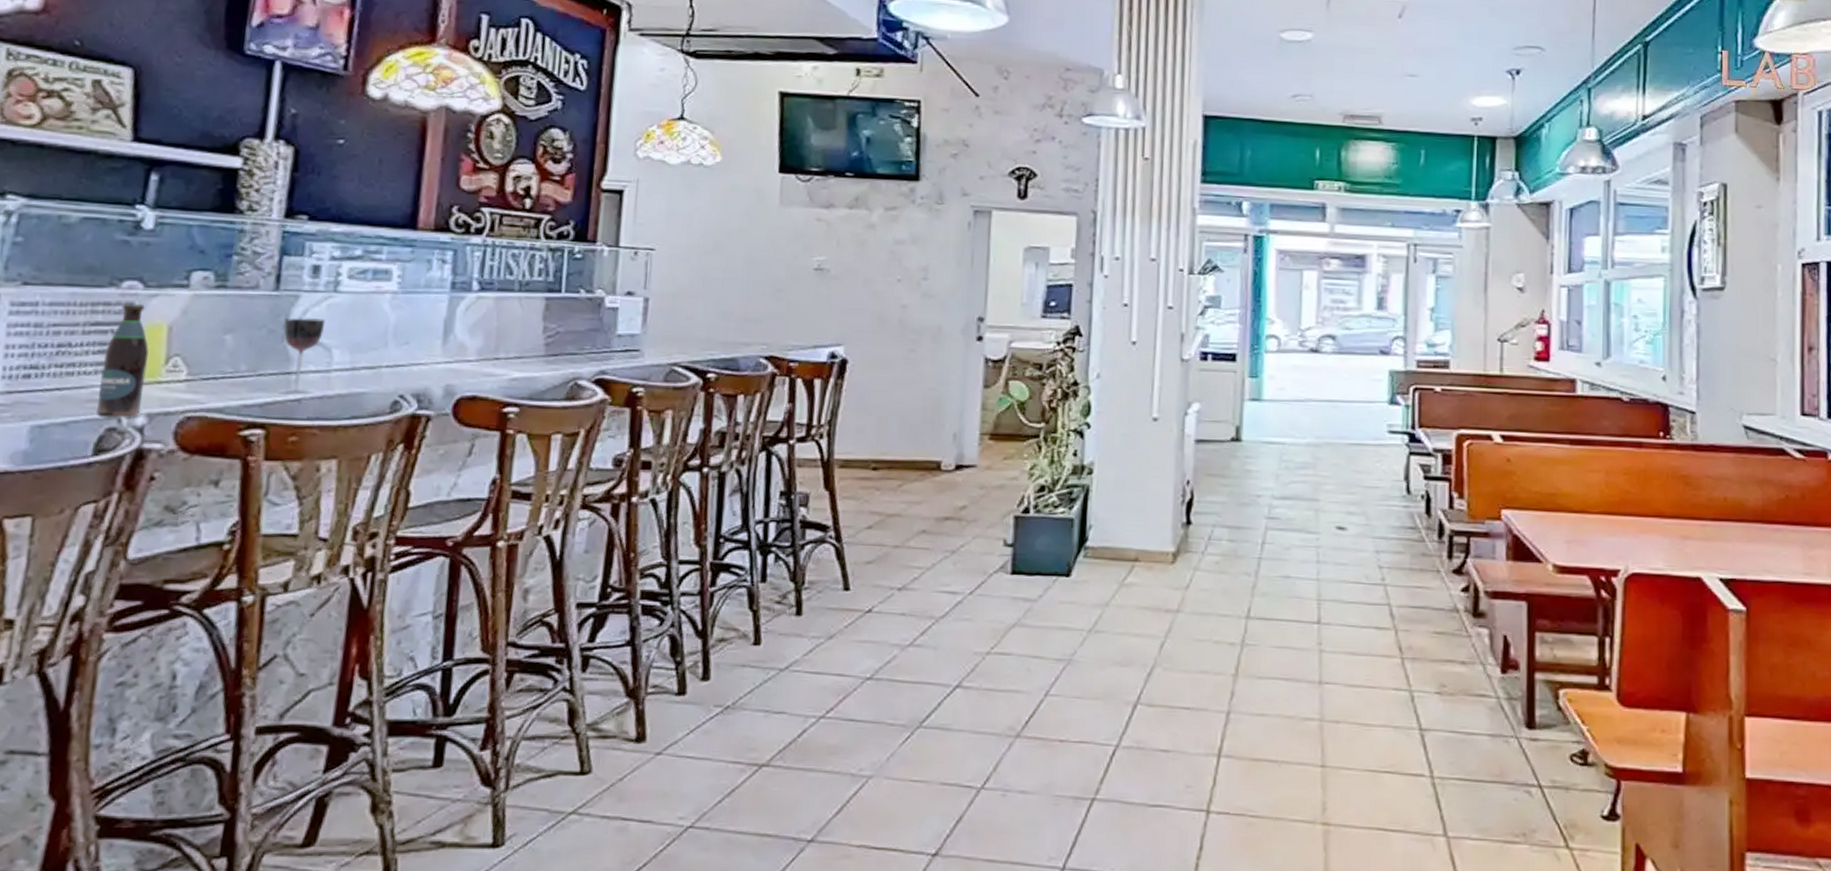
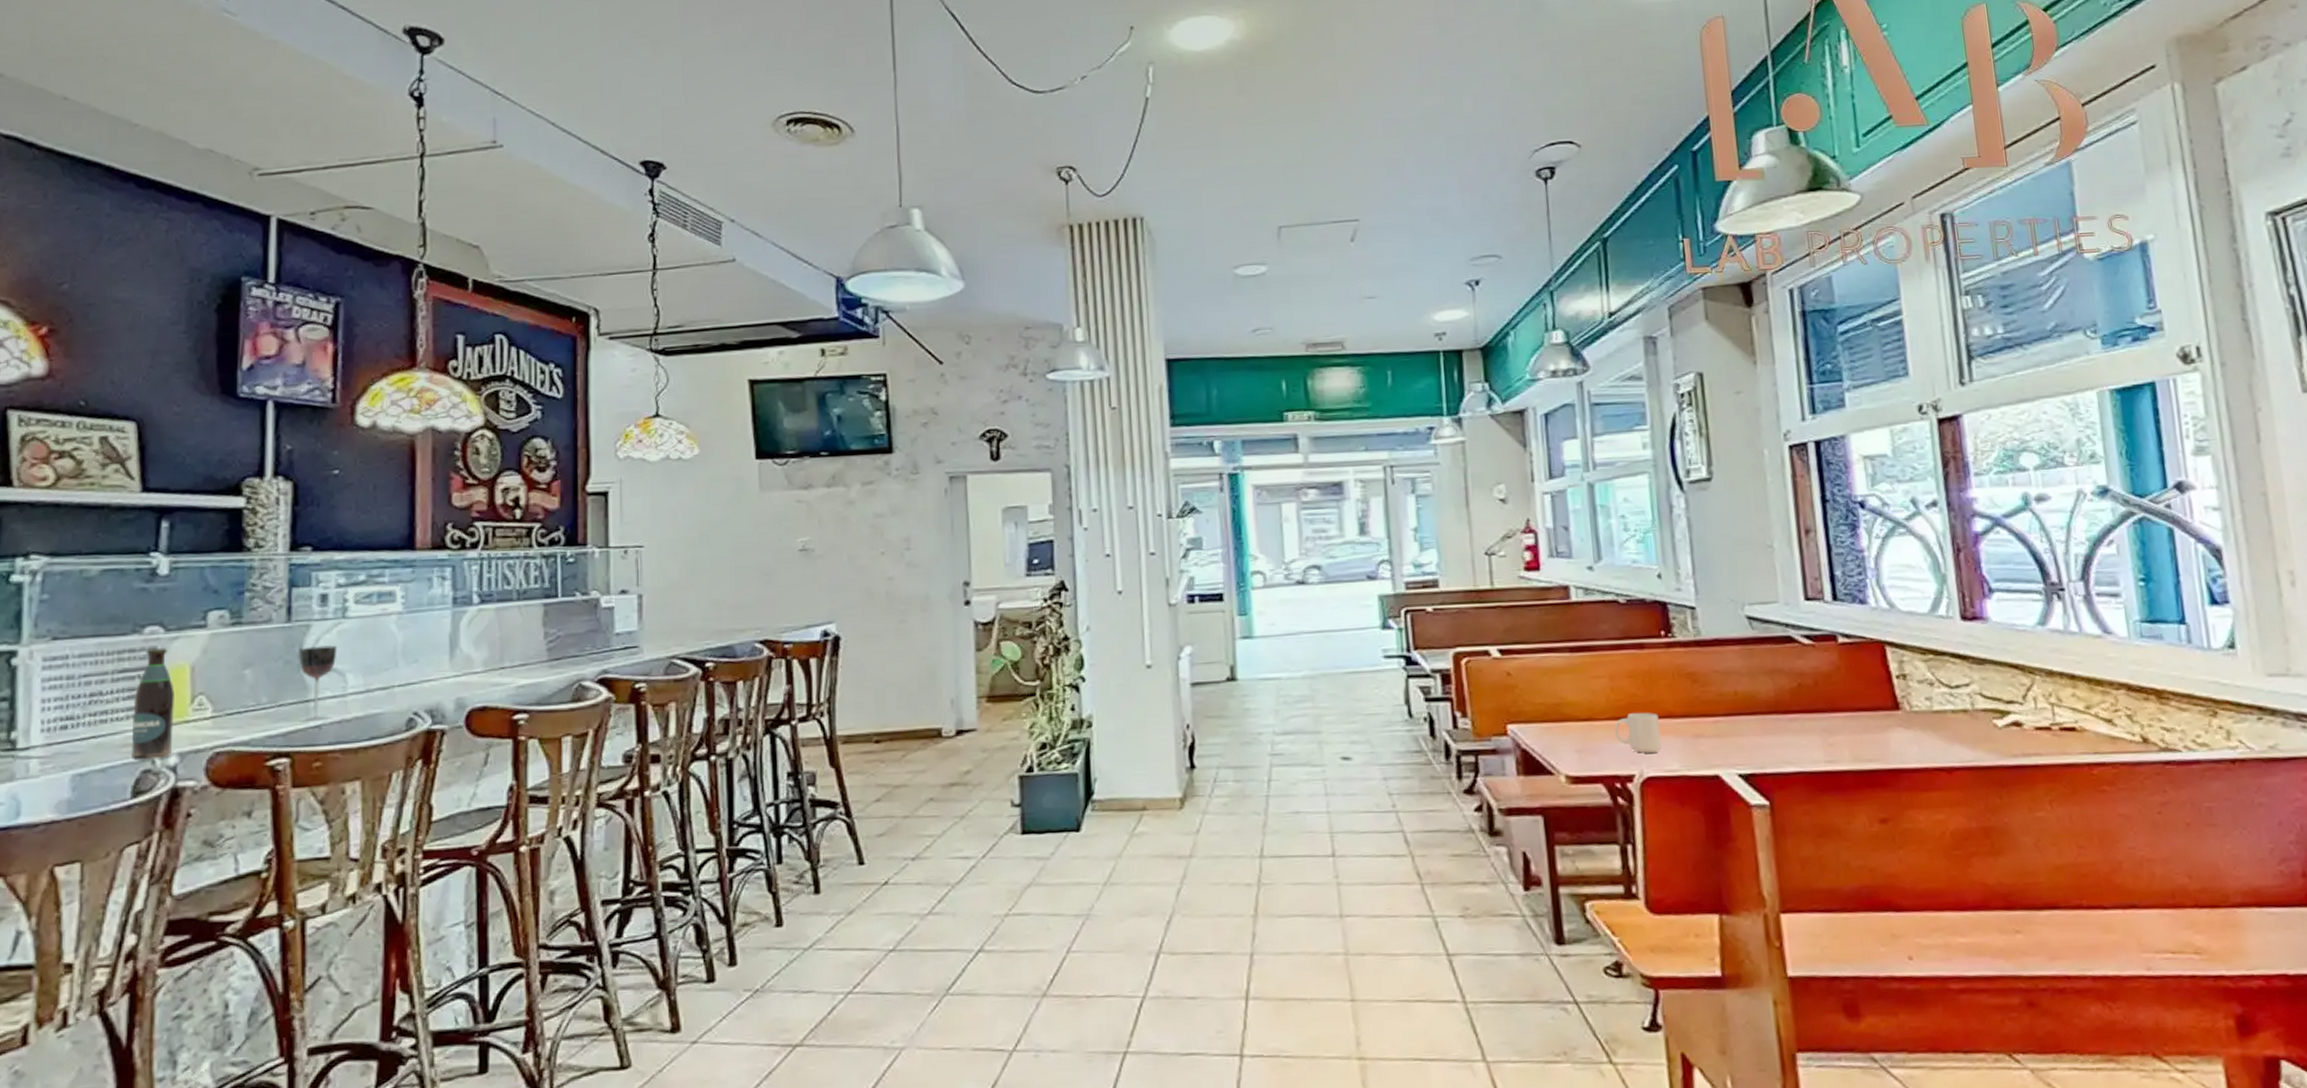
cup: none [1604,509,1649,550] -> present [1614,712,1662,753]

